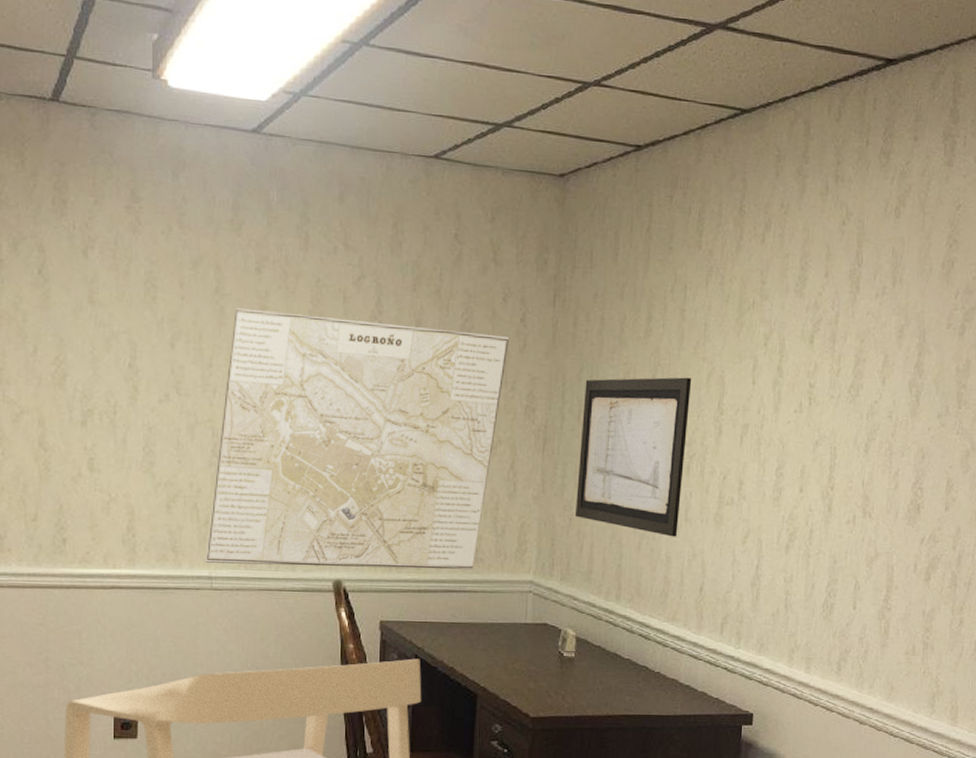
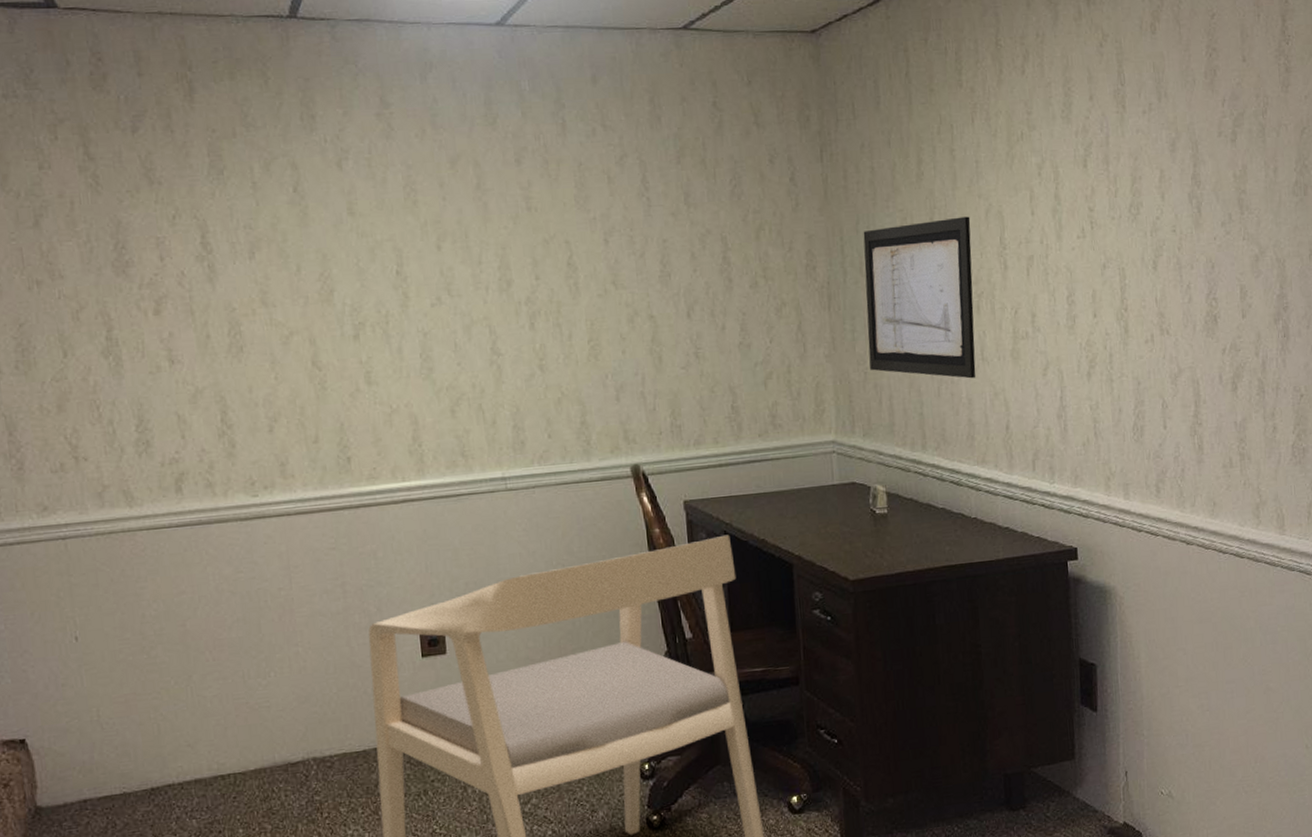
map: present [206,308,510,569] -> none [496,197,782,464]

